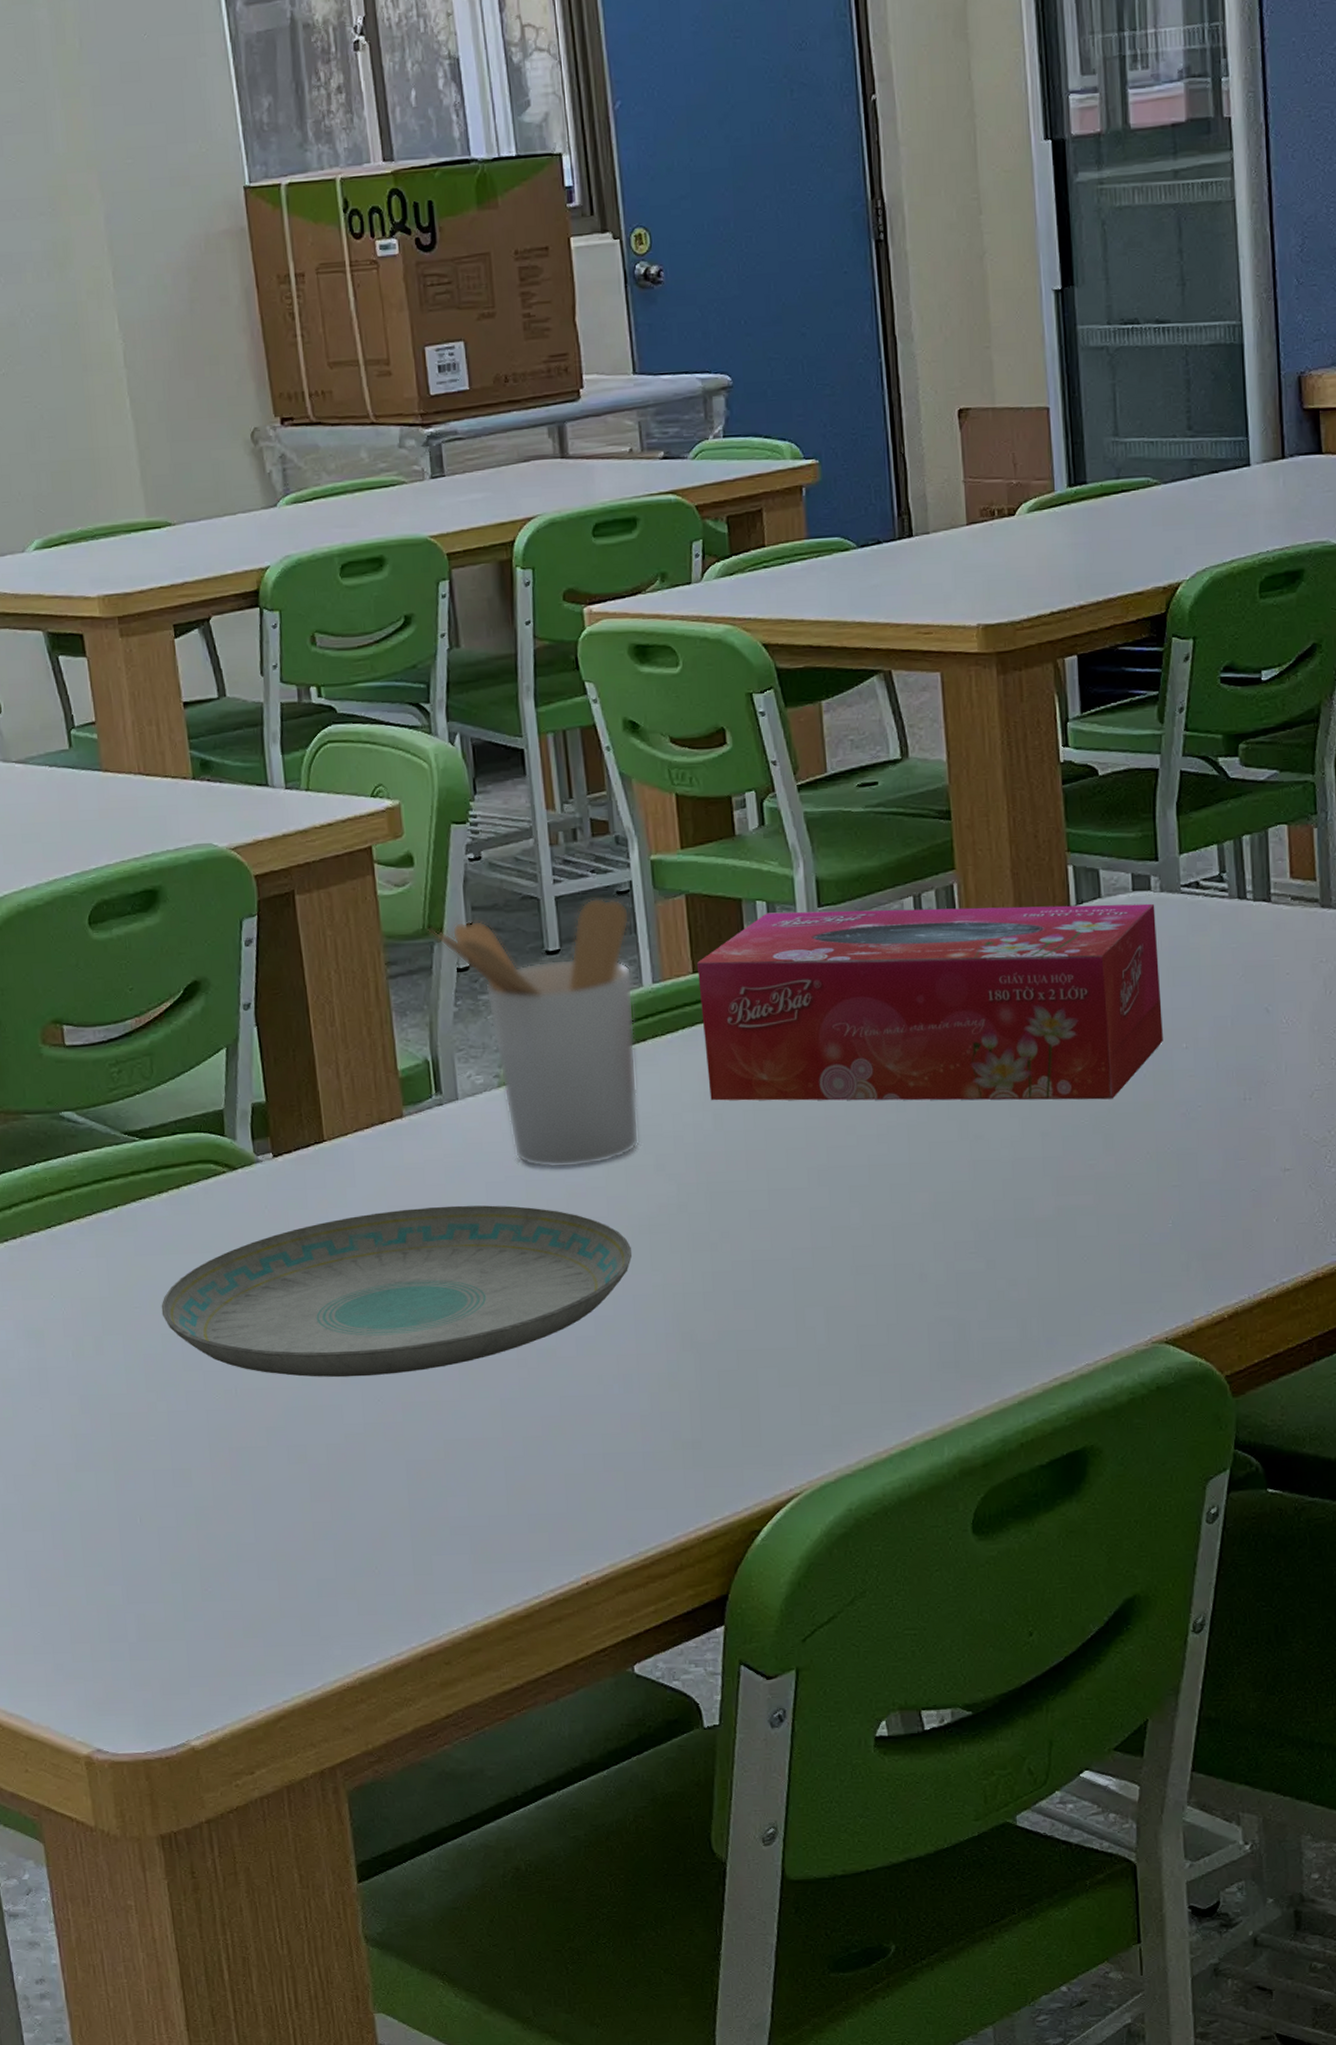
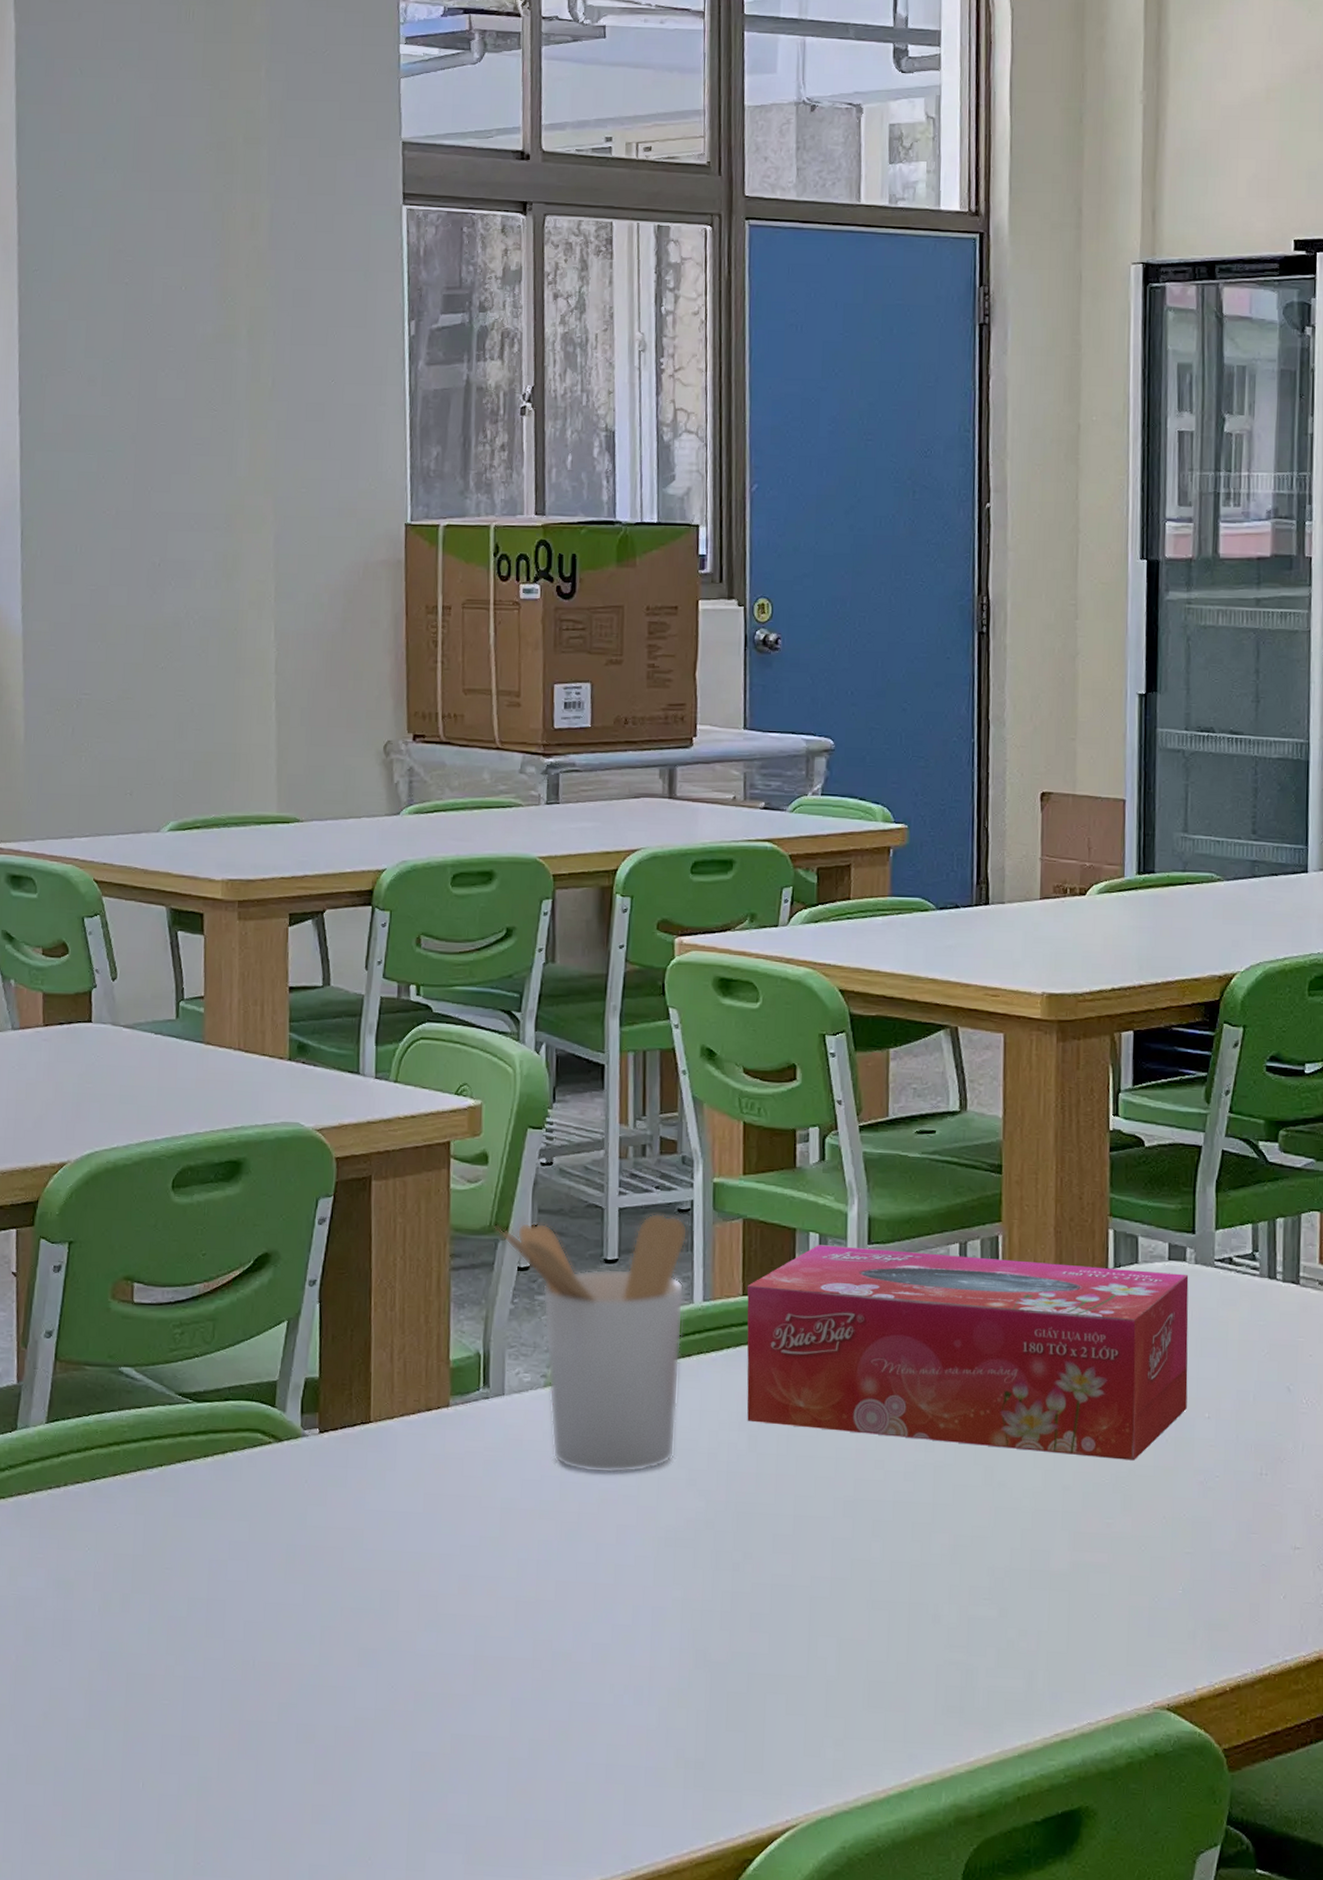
plate: present [161,1205,632,1378] -> none [191,1498,655,1662]

